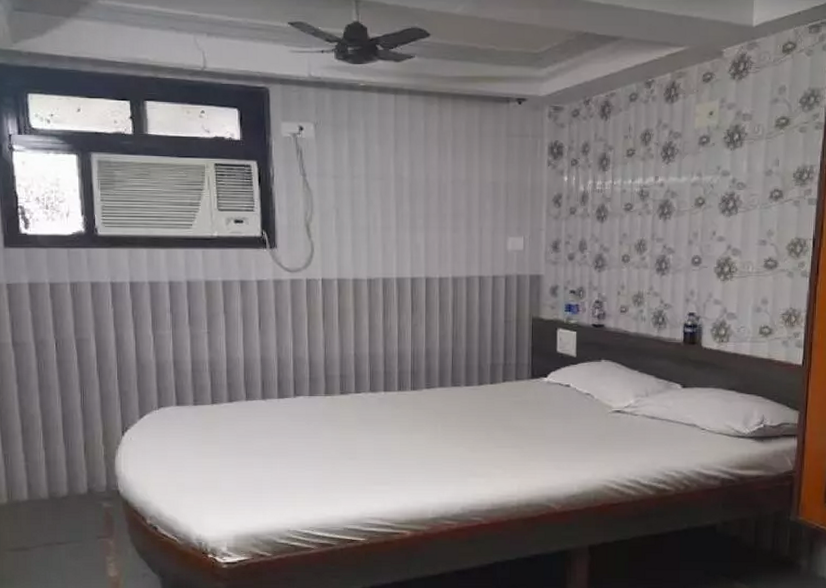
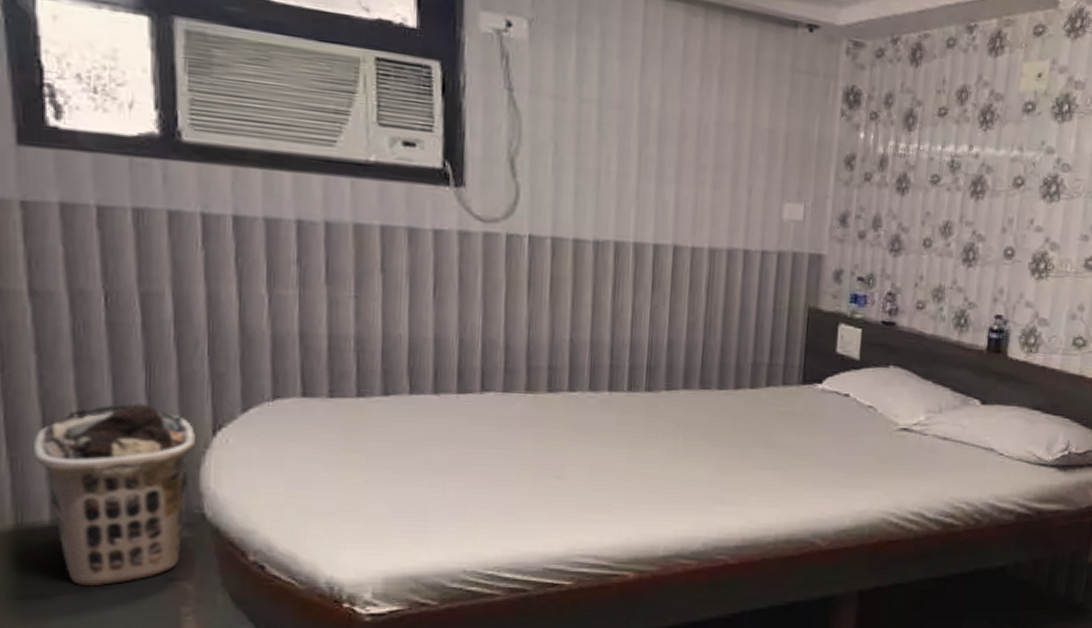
clothes hamper: none [16,415,111,542] -> present [32,403,195,587]

